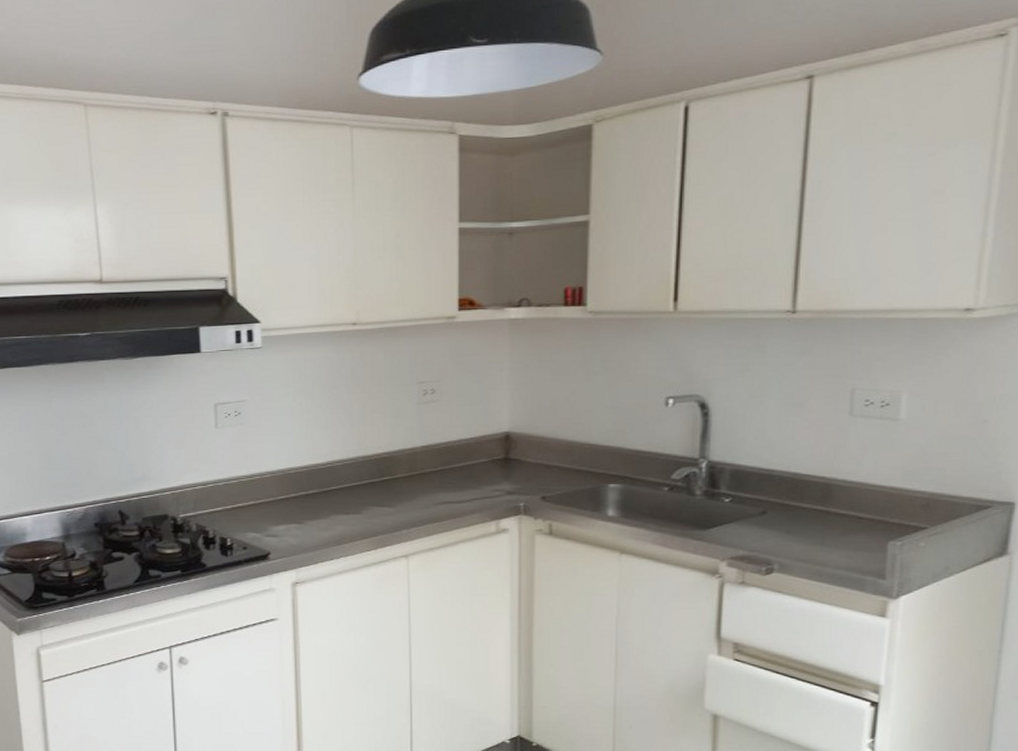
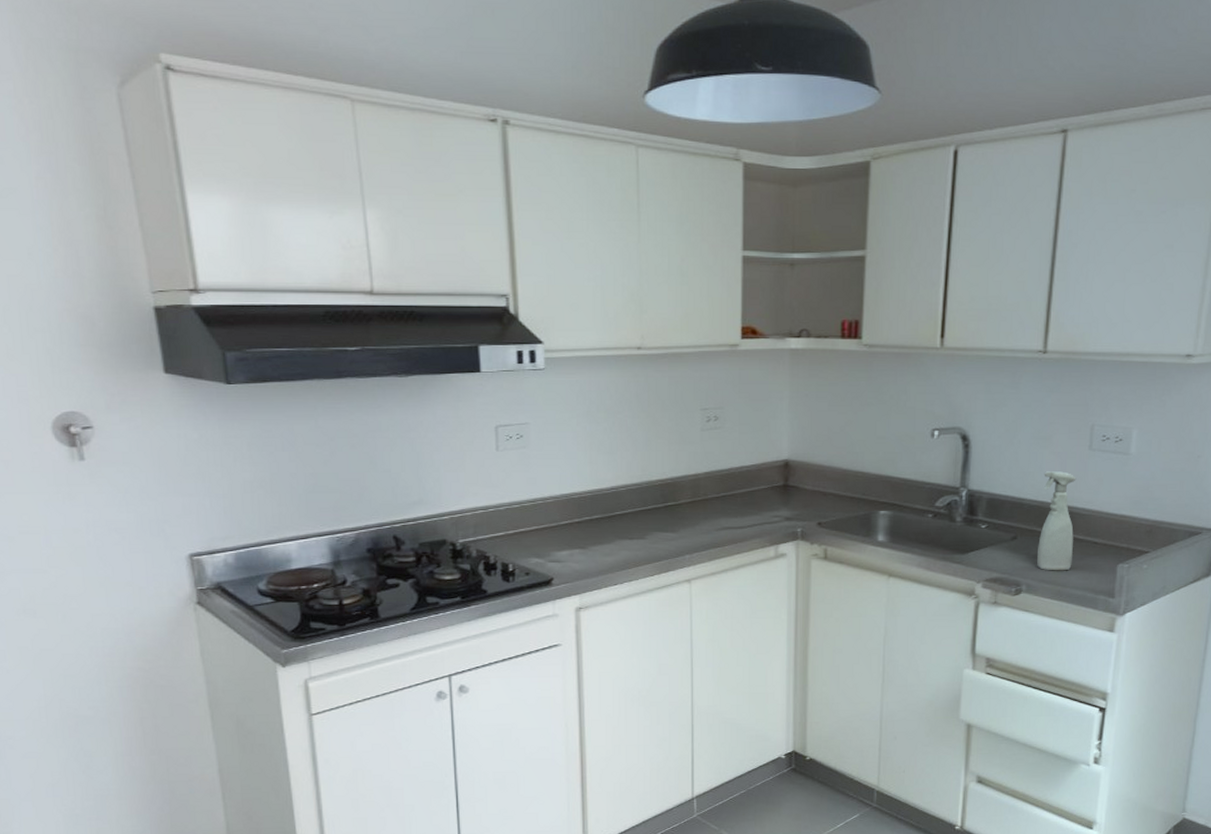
spray bottle: none [791,440,835,549] -> present [1037,471,1077,571]

